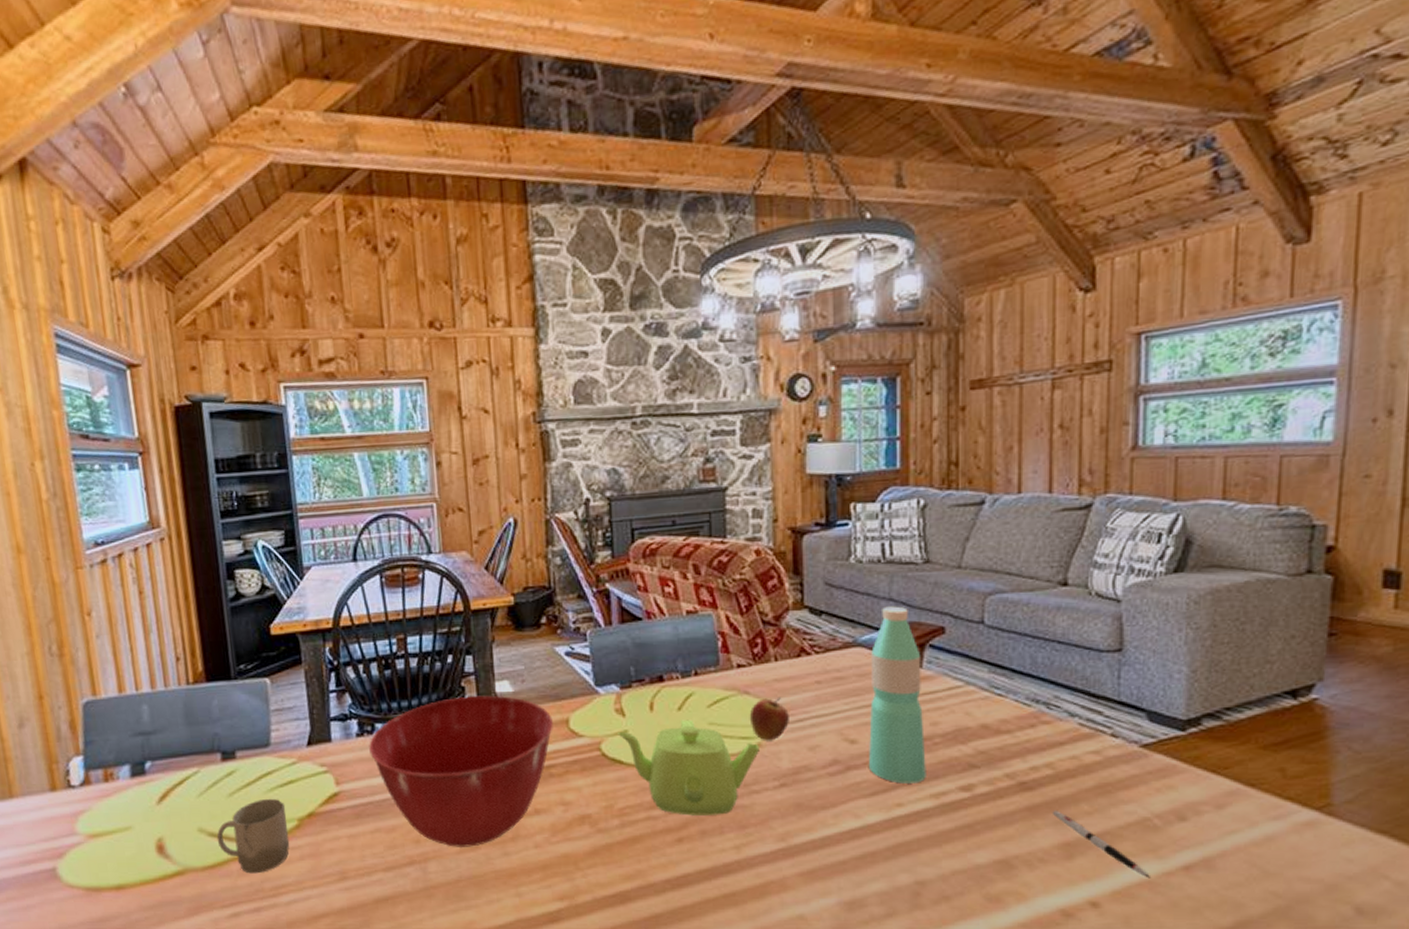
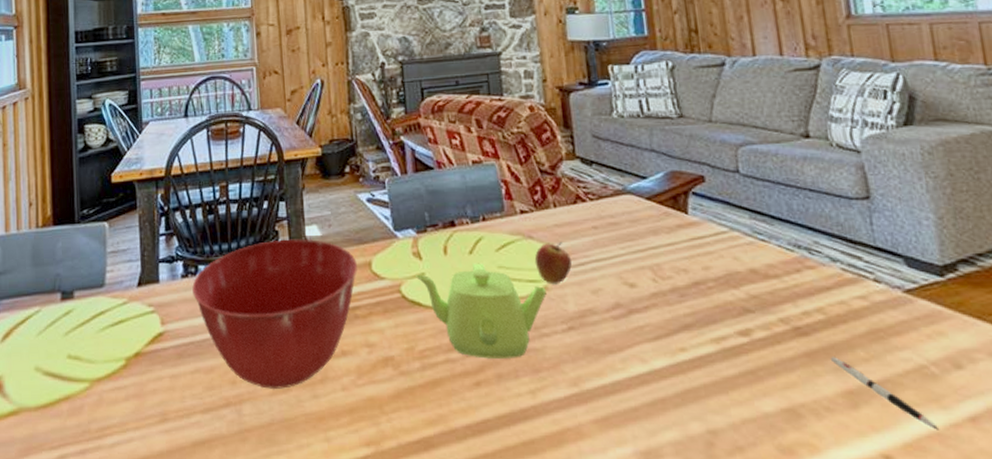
cup: present [217,798,290,874] -> none [51,337,117,414]
water bottle: present [868,606,926,784] -> none [640,156,705,328]

